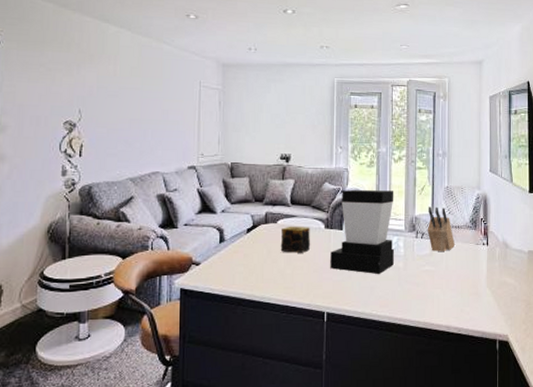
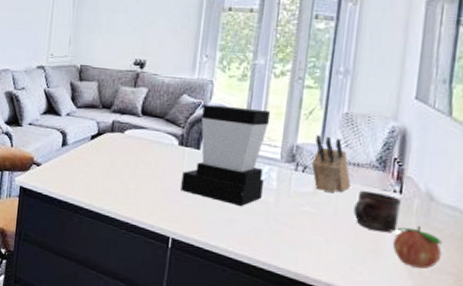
candle: present [280,226,311,253] -> none [125,138,161,169]
mug: none [459,246,488,278] -> present [353,190,401,233]
fruit: none [486,268,517,300] -> present [392,225,442,269]

